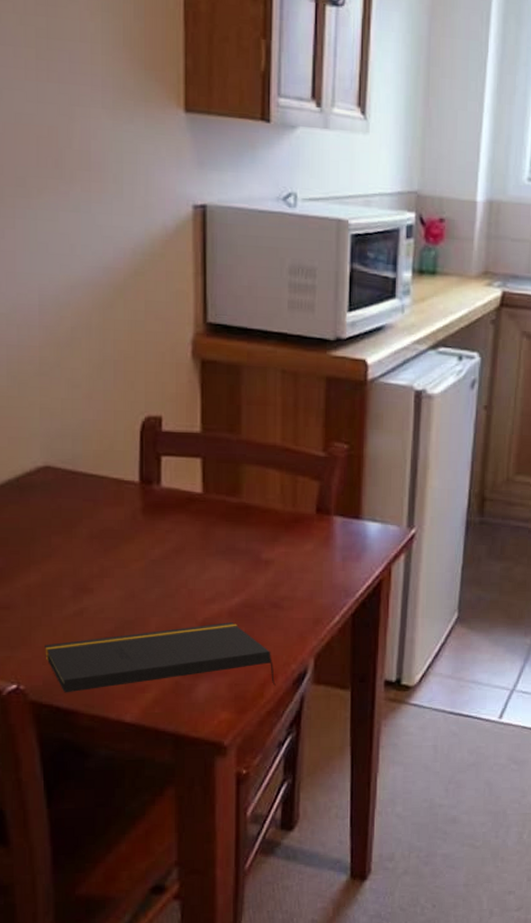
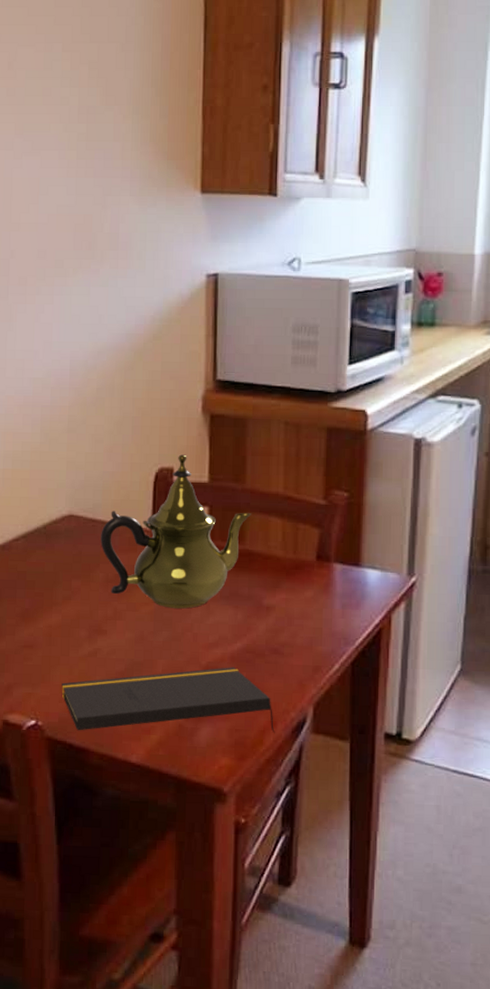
teapot: none [82,402,247,565] -> present [100,454,251,609]

